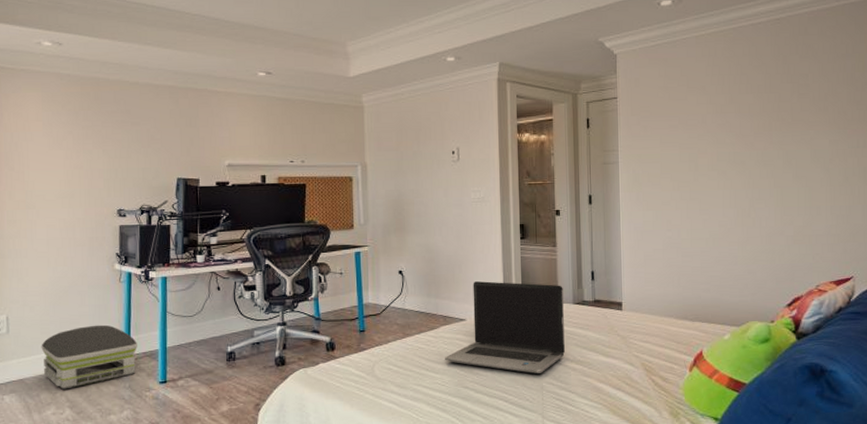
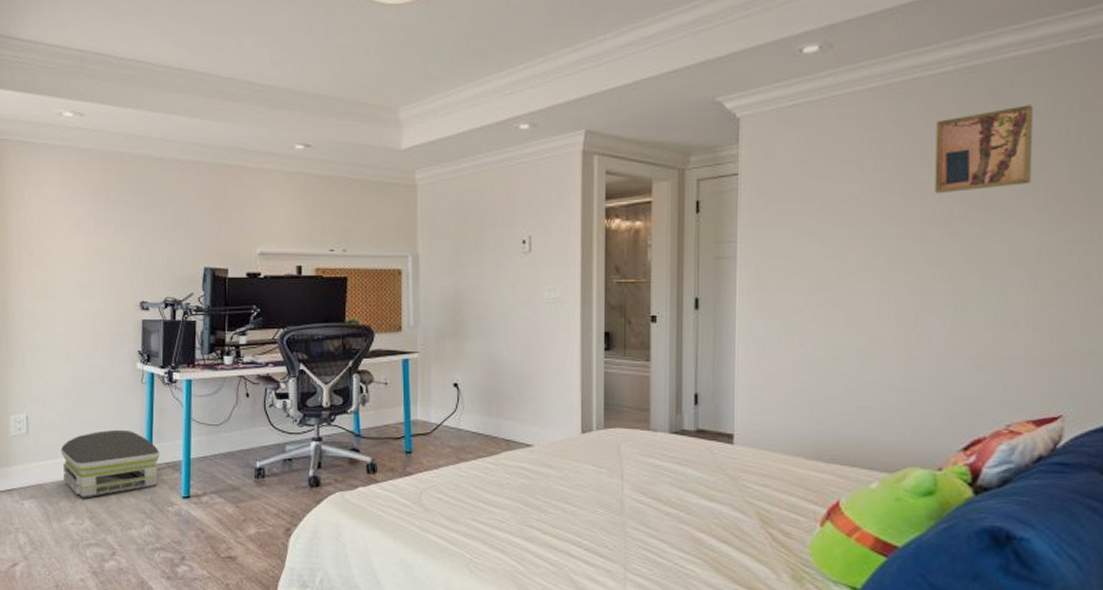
laptop computer: present [445,281,565,375] -> none [506,400,657,517]
wall art: none [757,47,823,113] -> present [934,105,1034,194]

